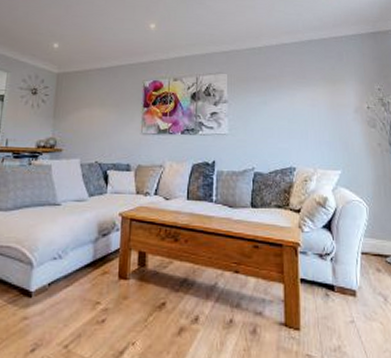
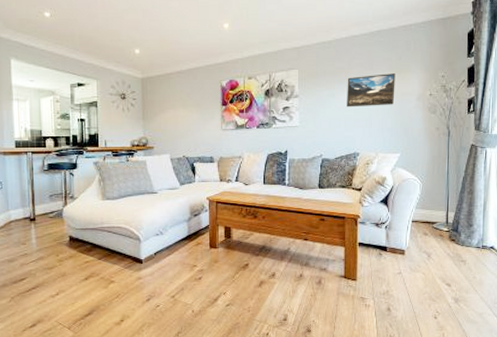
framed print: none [279,83,331,117] -> present [347,73,395,108]

